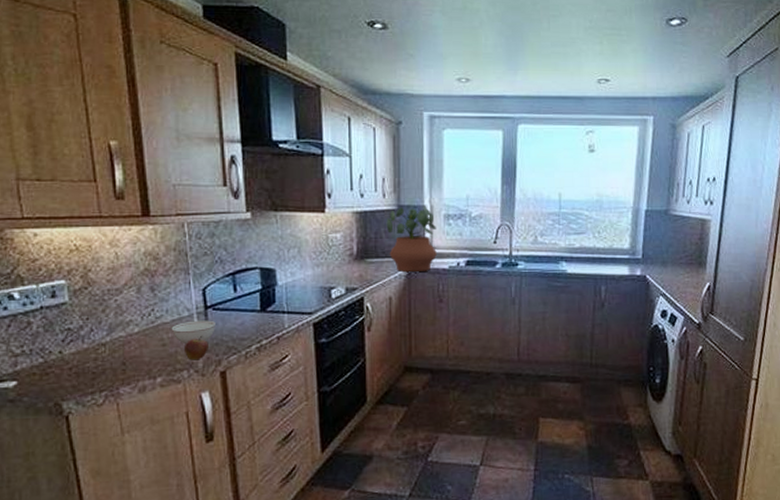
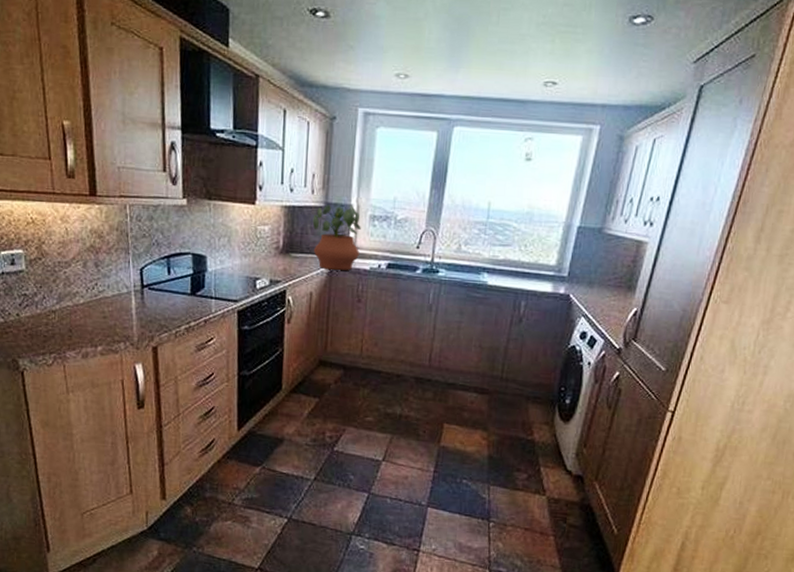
bowl: present [171,320,215,345] -> none [111,297,150,319]
fruit: present [185,335,208,361] -> none [122,311,143,334]

